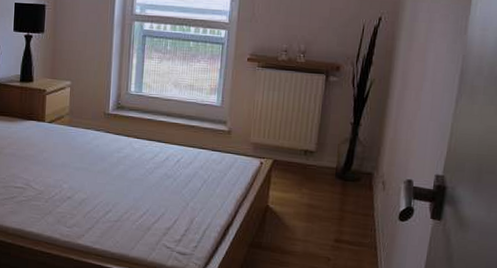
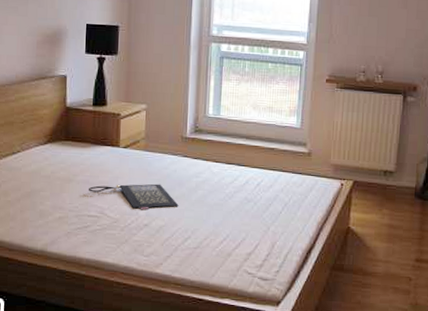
clutch bag: none [15,157,101,183] -> present [89,183,179,210]

